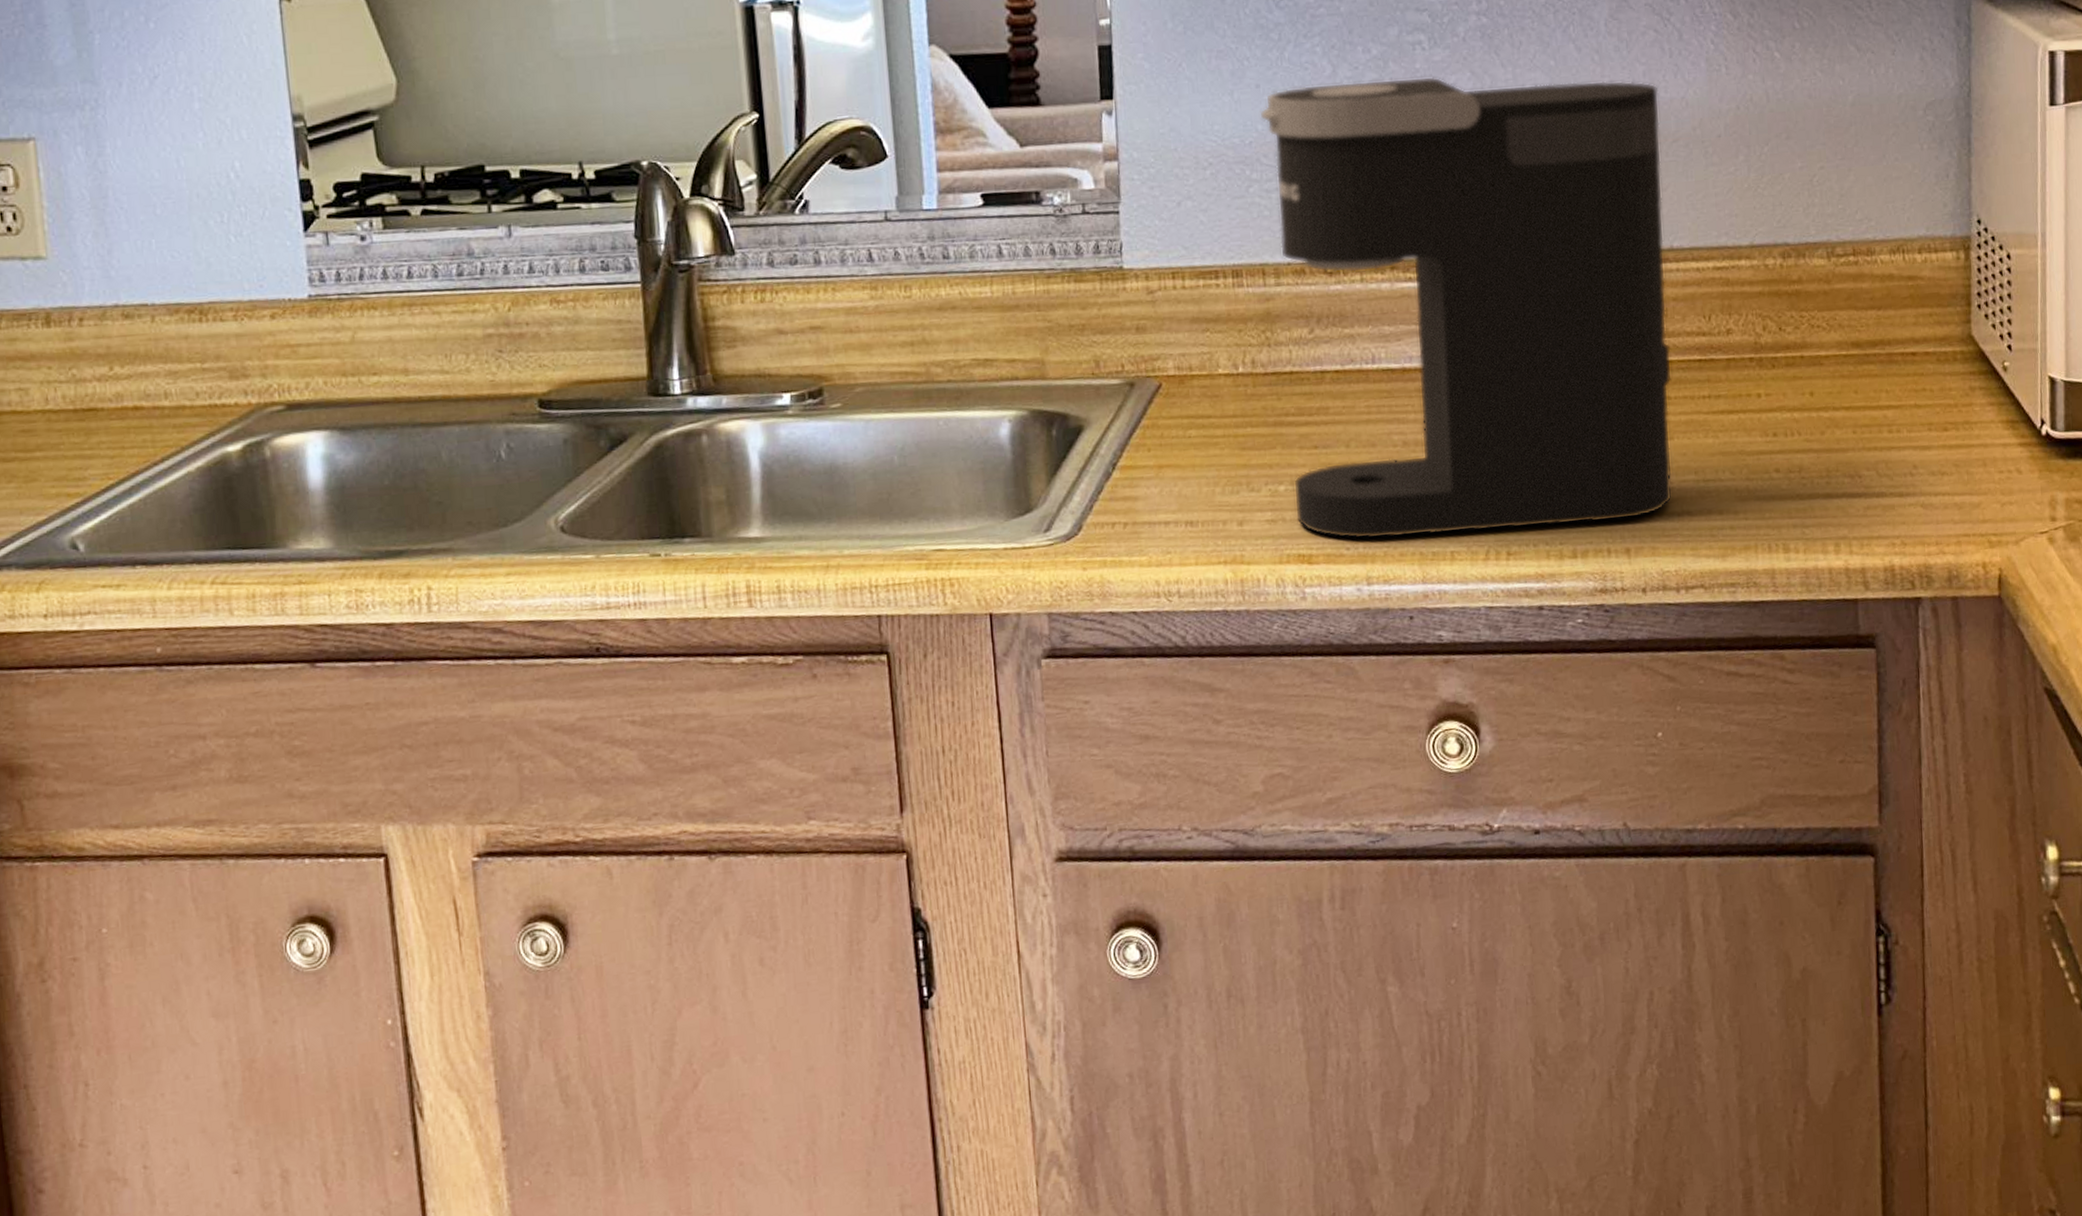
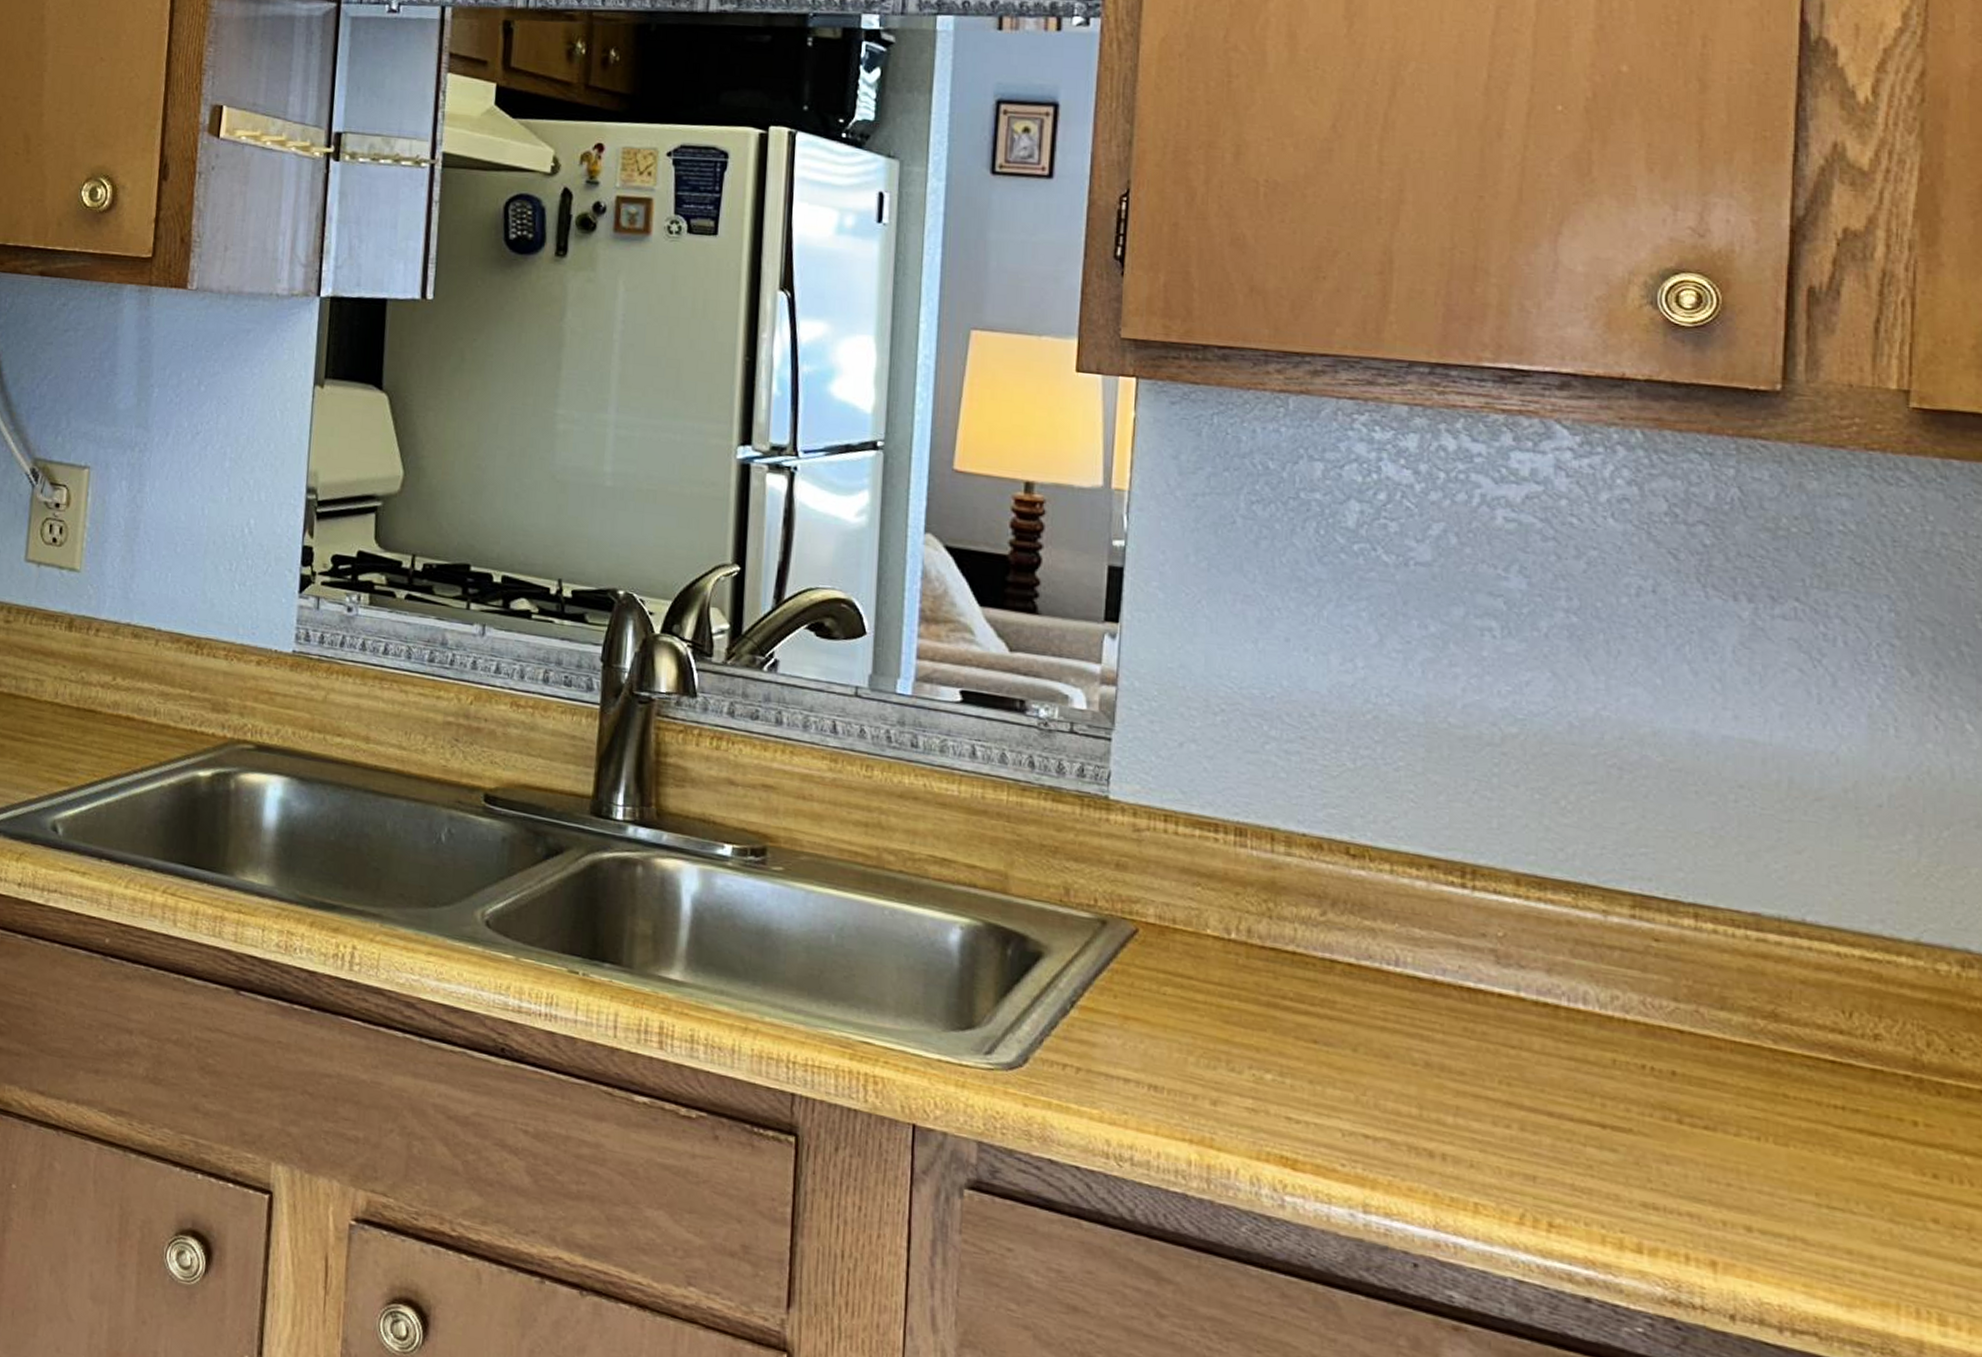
coffee maker: present [1260,76,1673,540] -> none [1281,648,1799,1229]

